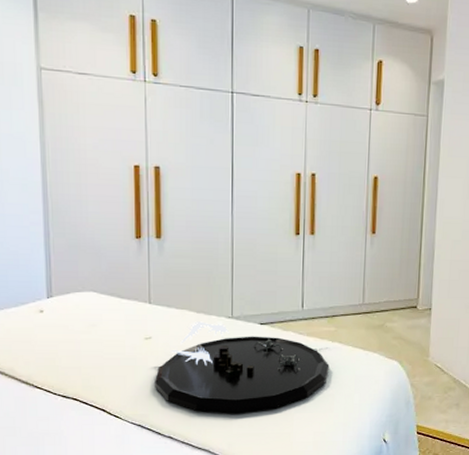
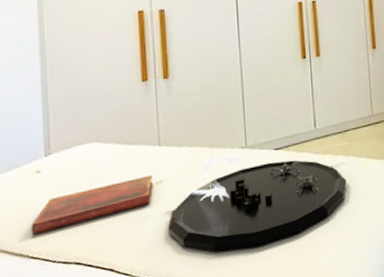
diary: none [35,330,142,368] -> present [31,174,153,236]

